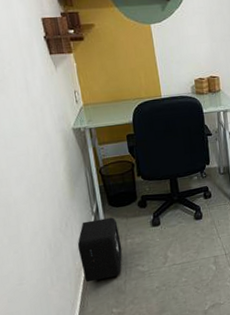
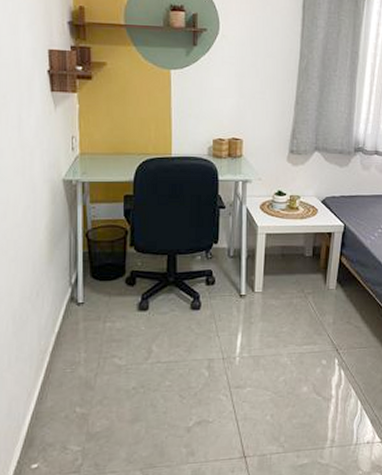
air purifier: present [77,217,123,283] -> none [46,292,99,369]

